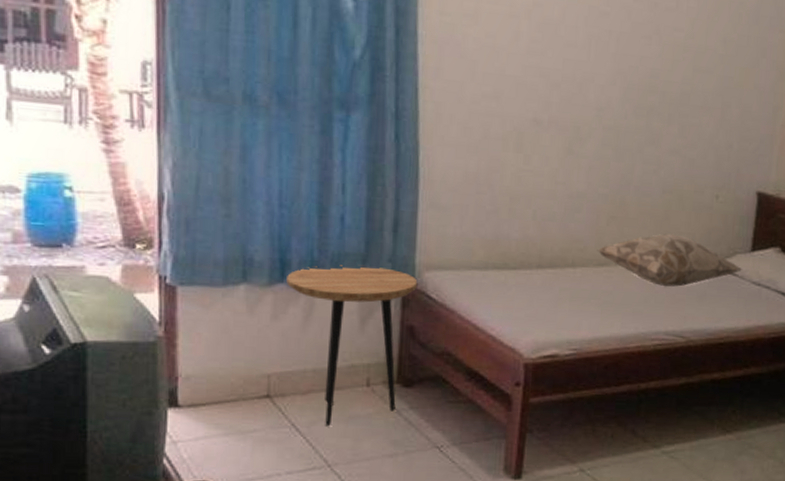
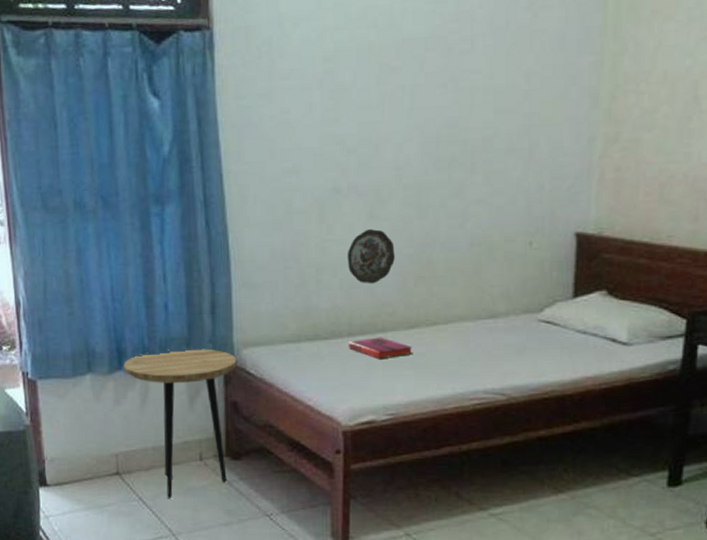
hardback book: none [536,271,600,294] -> present [348,337,412,360]
decorative plate: none [542,164,590,219] -> present [347,229,395,284]
decorative pillow: present [597,233,743,287] -> none [406,288,565,343]

